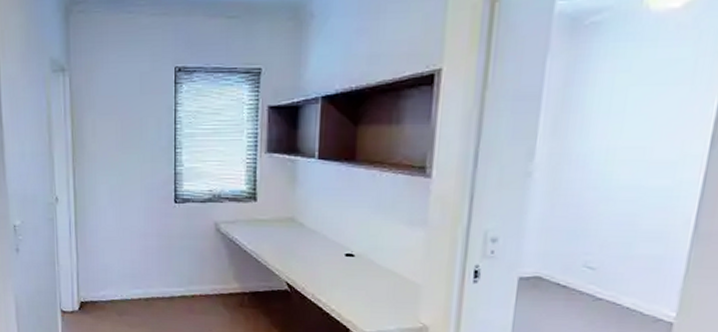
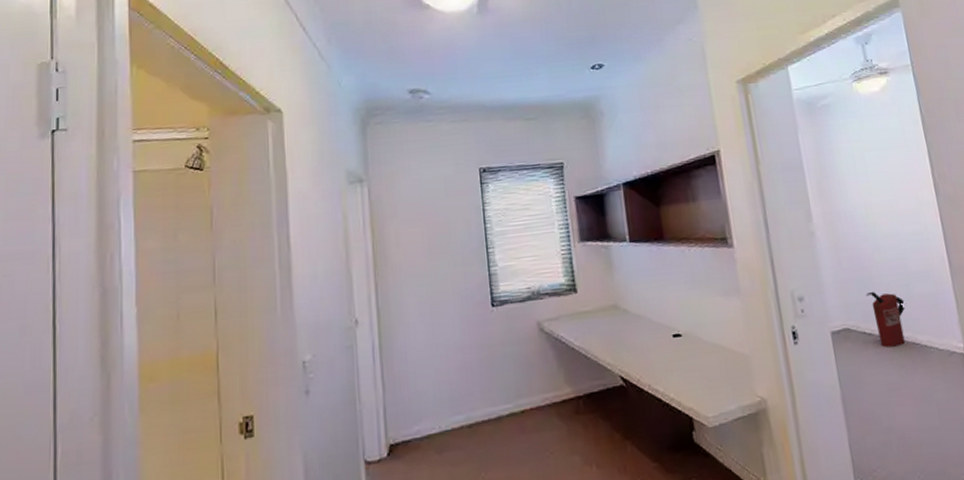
fire extinguisher: none [573,244,619,303] -> present [866,291,906,348]

